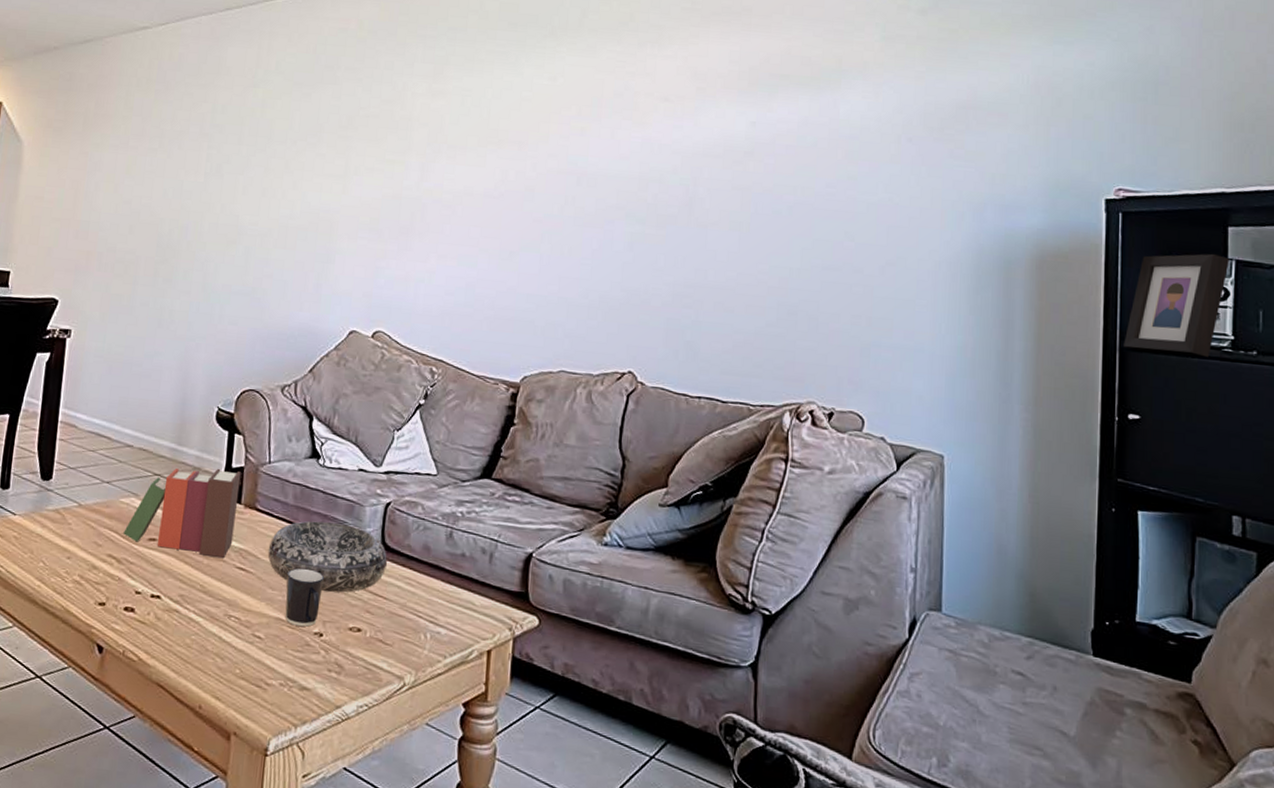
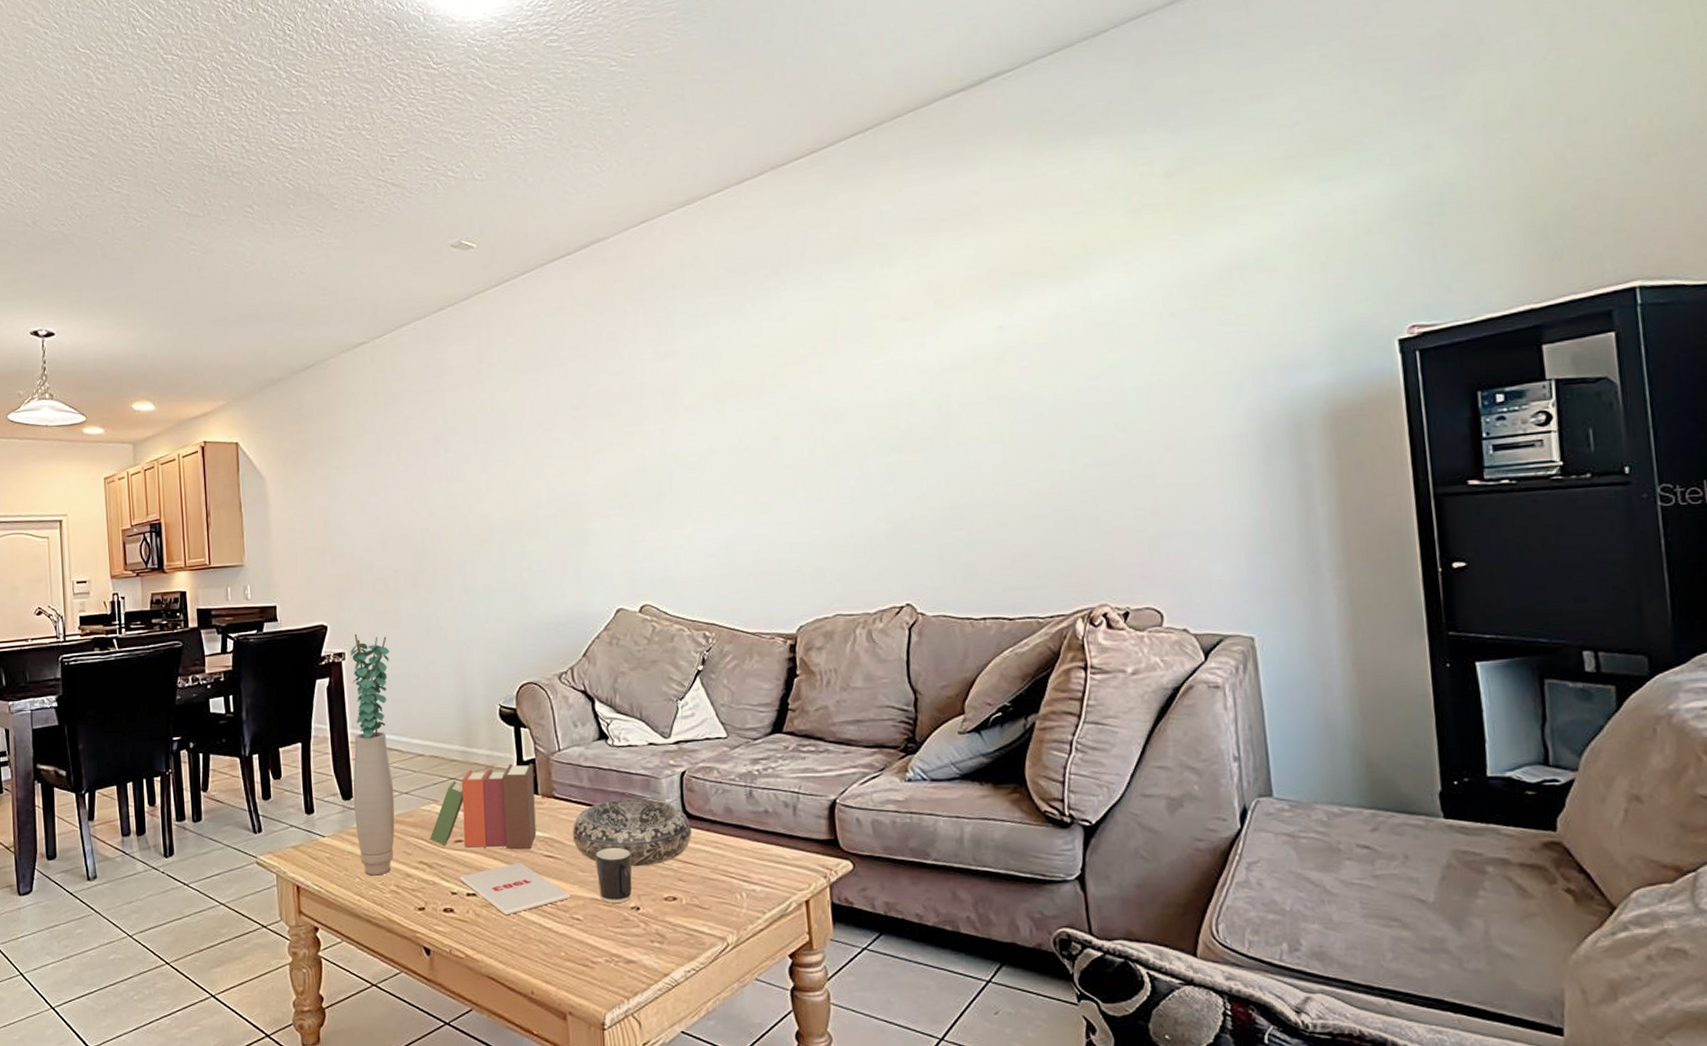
vase: none [48,312,118,563] -> present [350,633,395,876]
magazine: none [146,570,257,624] -> present [459,863,571,916]
picture frame: present [1123,253,1229,357] -> none [1438,376,1548,495]

